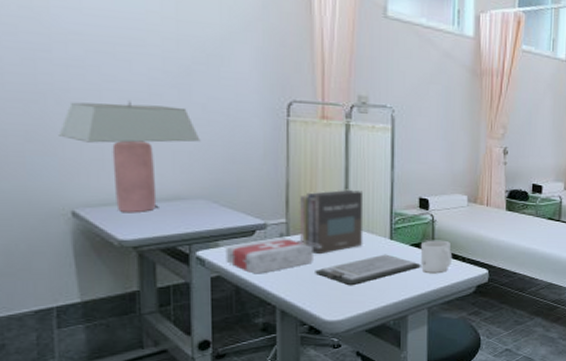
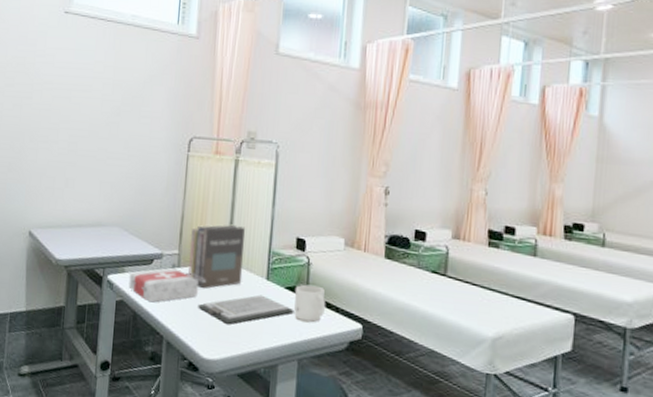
table lamp: present [58,101,200,213] -> none [28,138,121,236]

